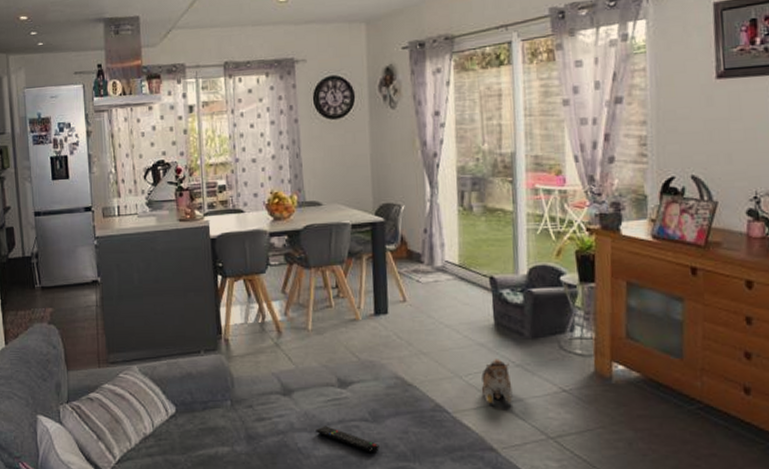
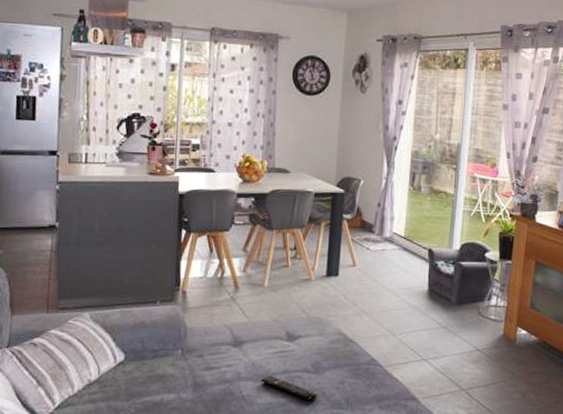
plush toy: present [481,359,513,404] -> none [411,321,438,359]

